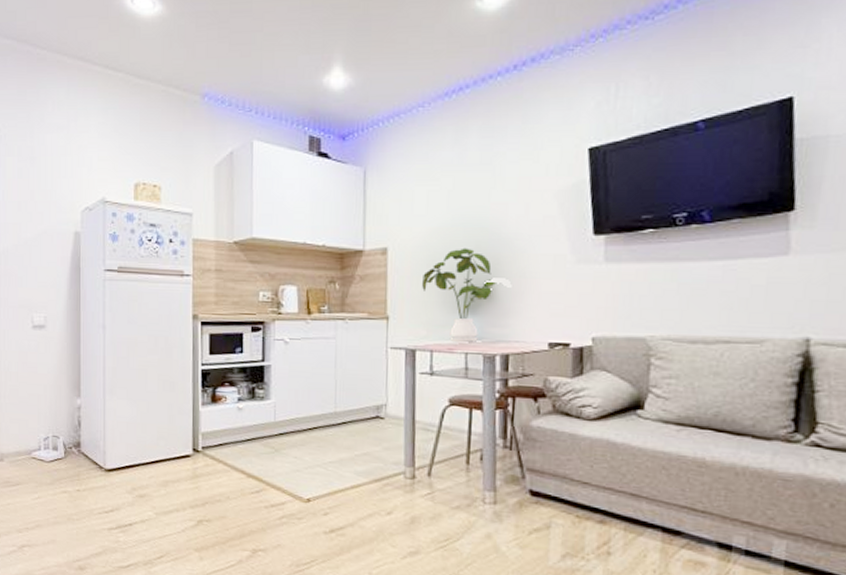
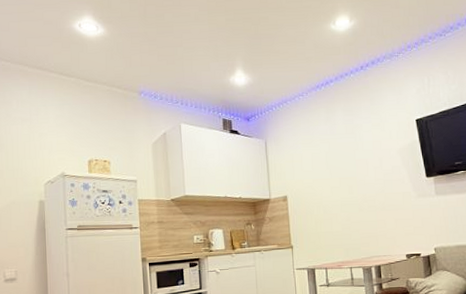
house plant: present [422,248,497,343] -> none [314,192,367,261]

